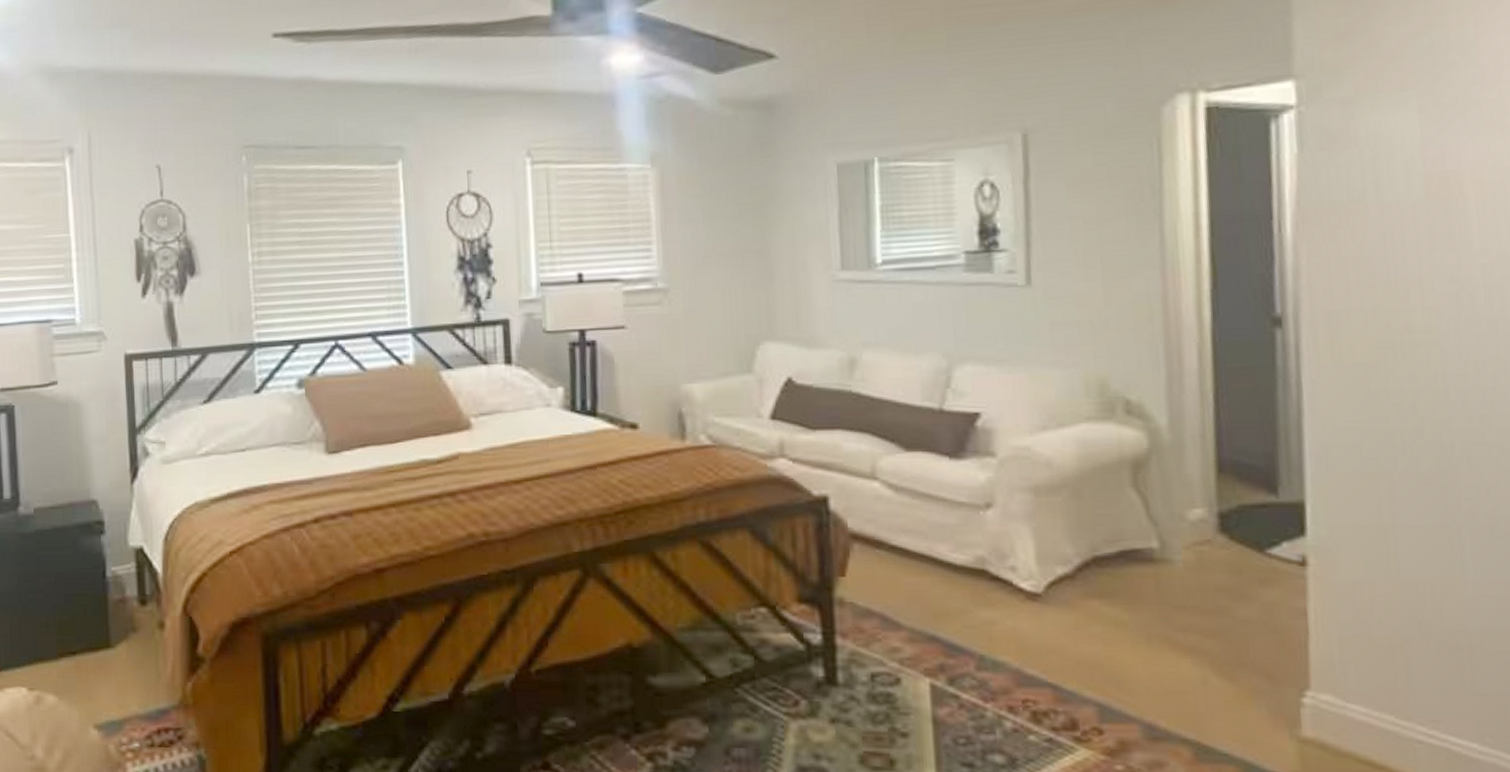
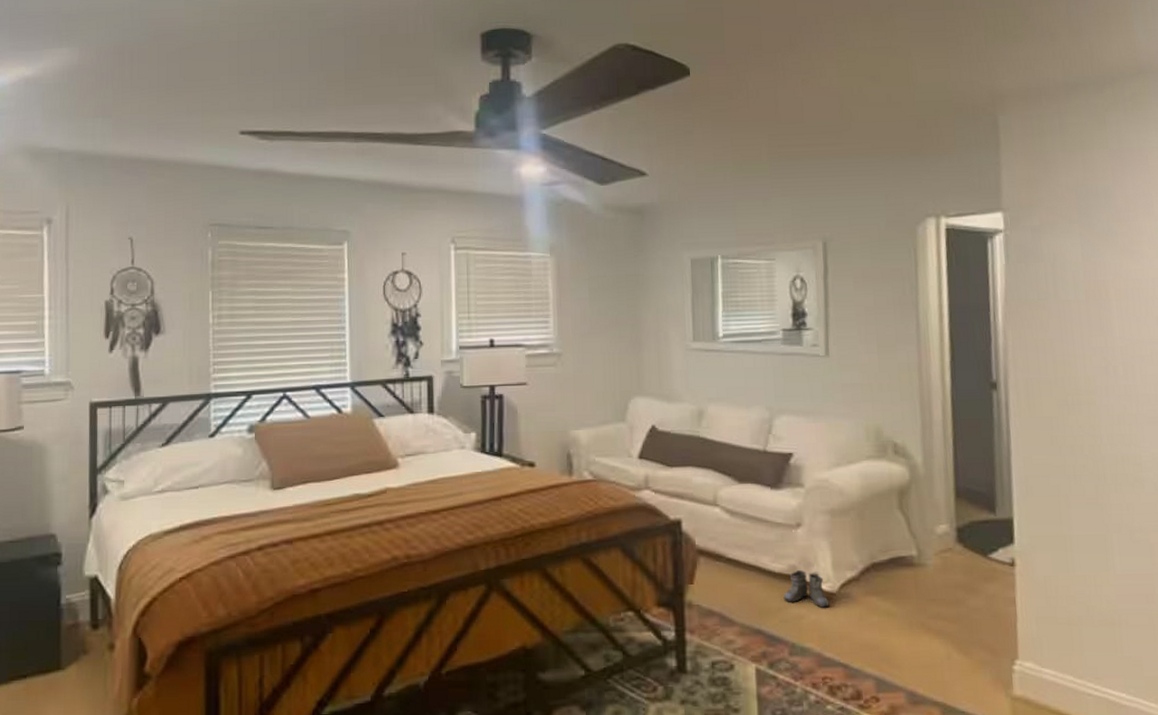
boots: none [967,563,1035,612] -> present [783,570,832,608]

